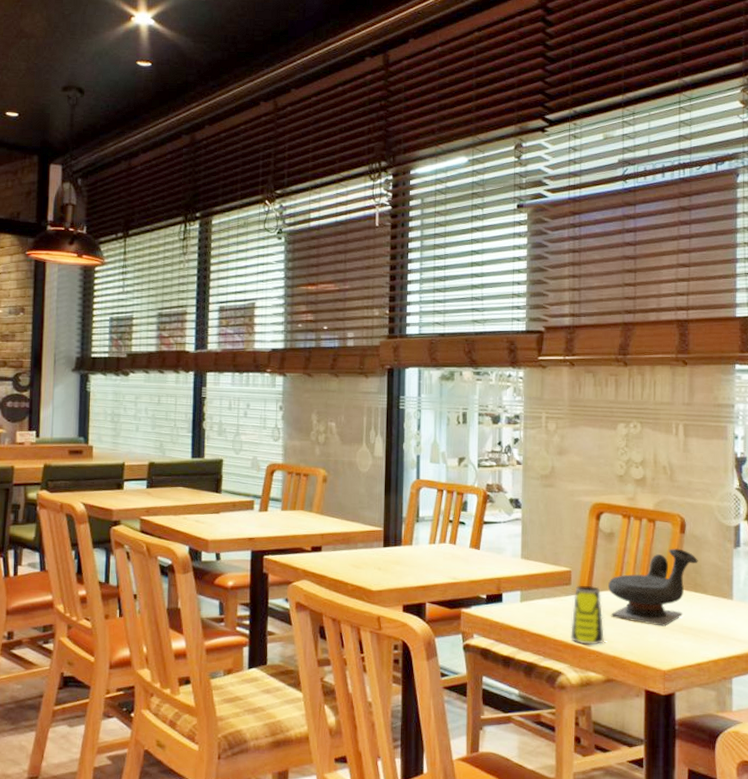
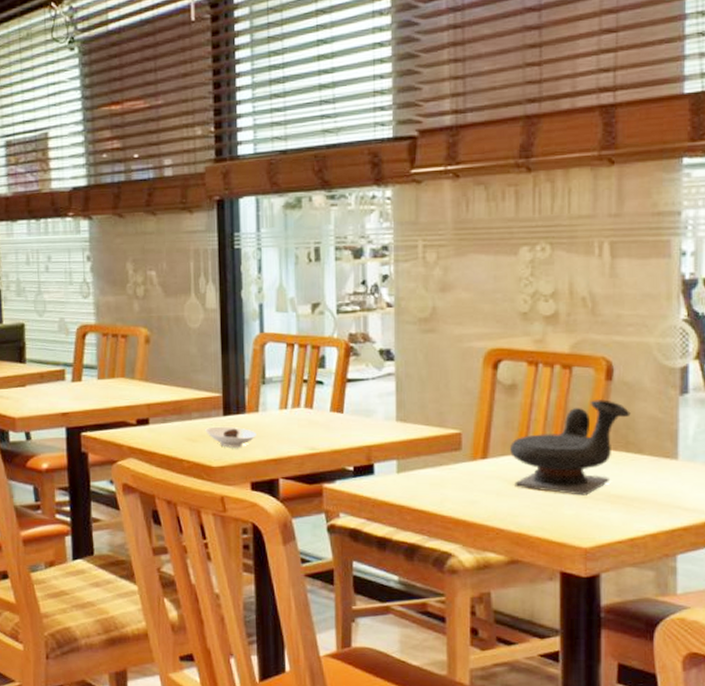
saucer: none [368,556,410,575] -> present [205,426,257,448]
cup: present [571,585,605,645] -> none [462,449,507,521]

